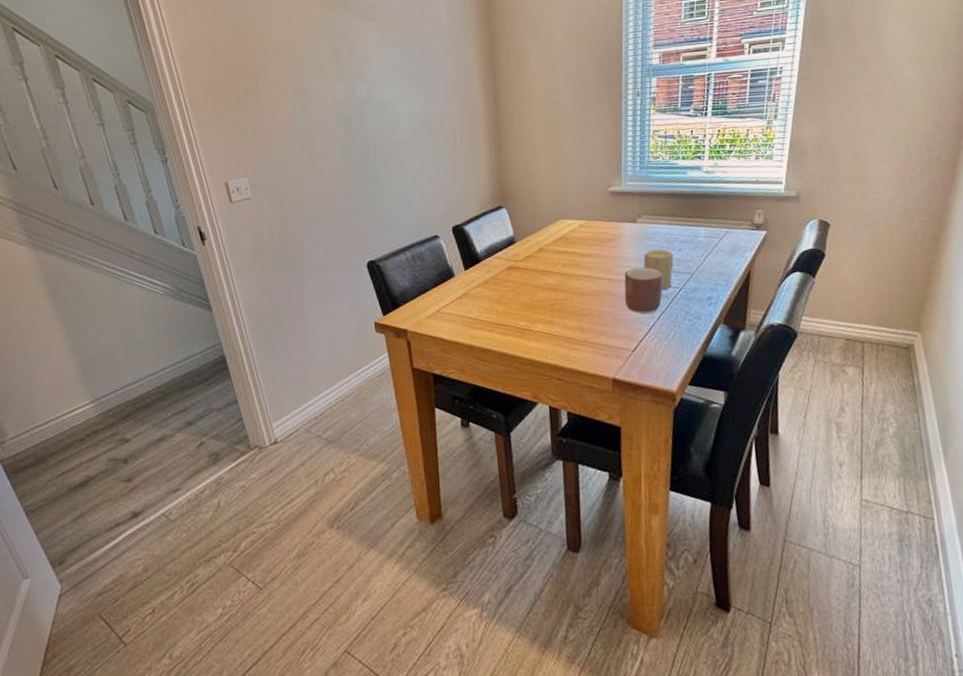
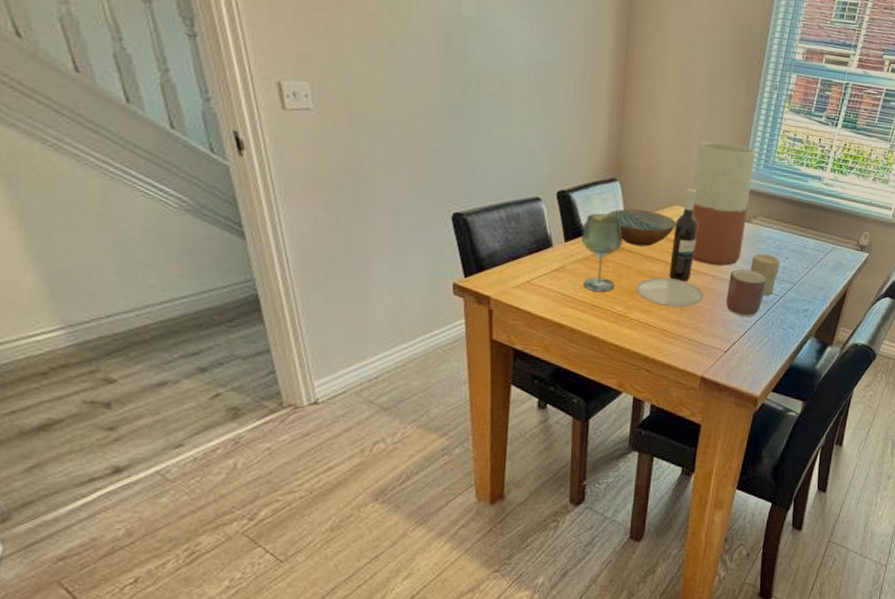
wine glass: none [479,238,517,311] -> present [581,213,623,292]
bowl: none [499,229,564,263] -> present [607,209,676,247]
plate: none [535,287,602,315] -> present [636,277,704,308]
wine bottle: none [563,201,586,290] -> present [669,188,698,282]
vase: none [573,153,632,269] -> present [691,141,755,266]

